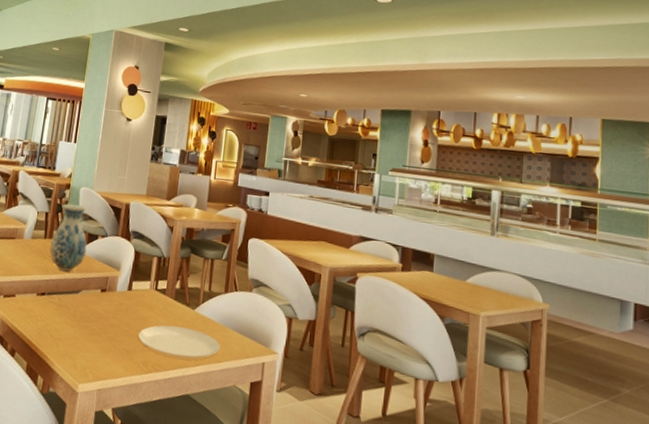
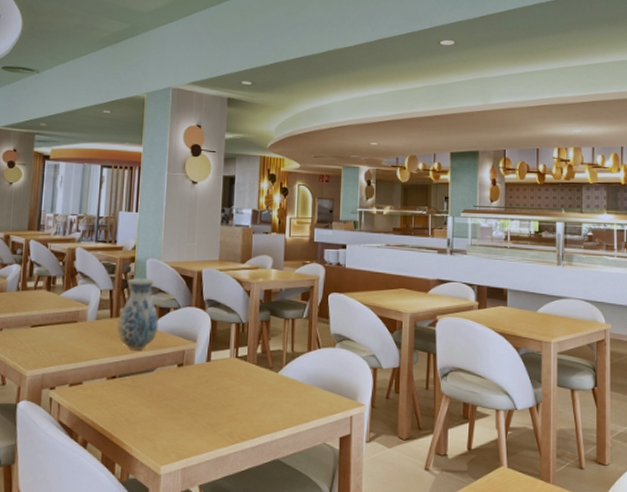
plate: present [138,325,221,361] -> none [221,392,308,425]

